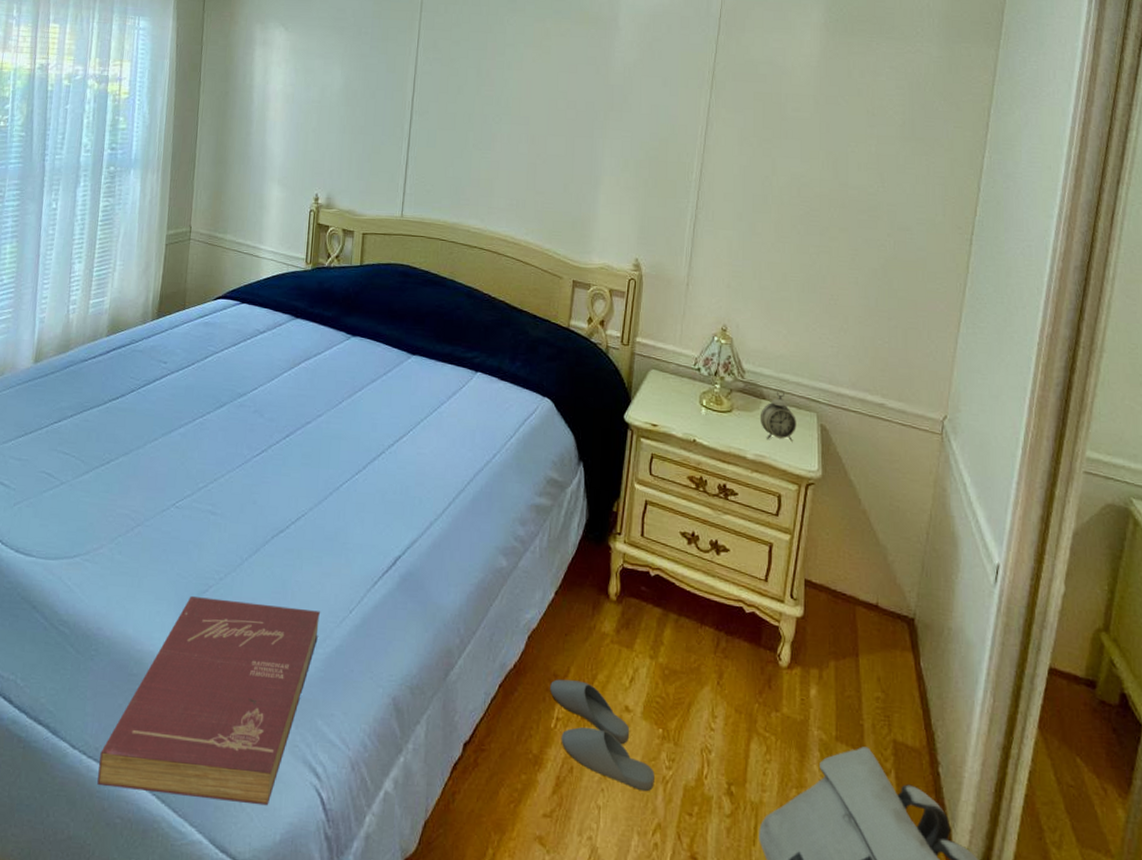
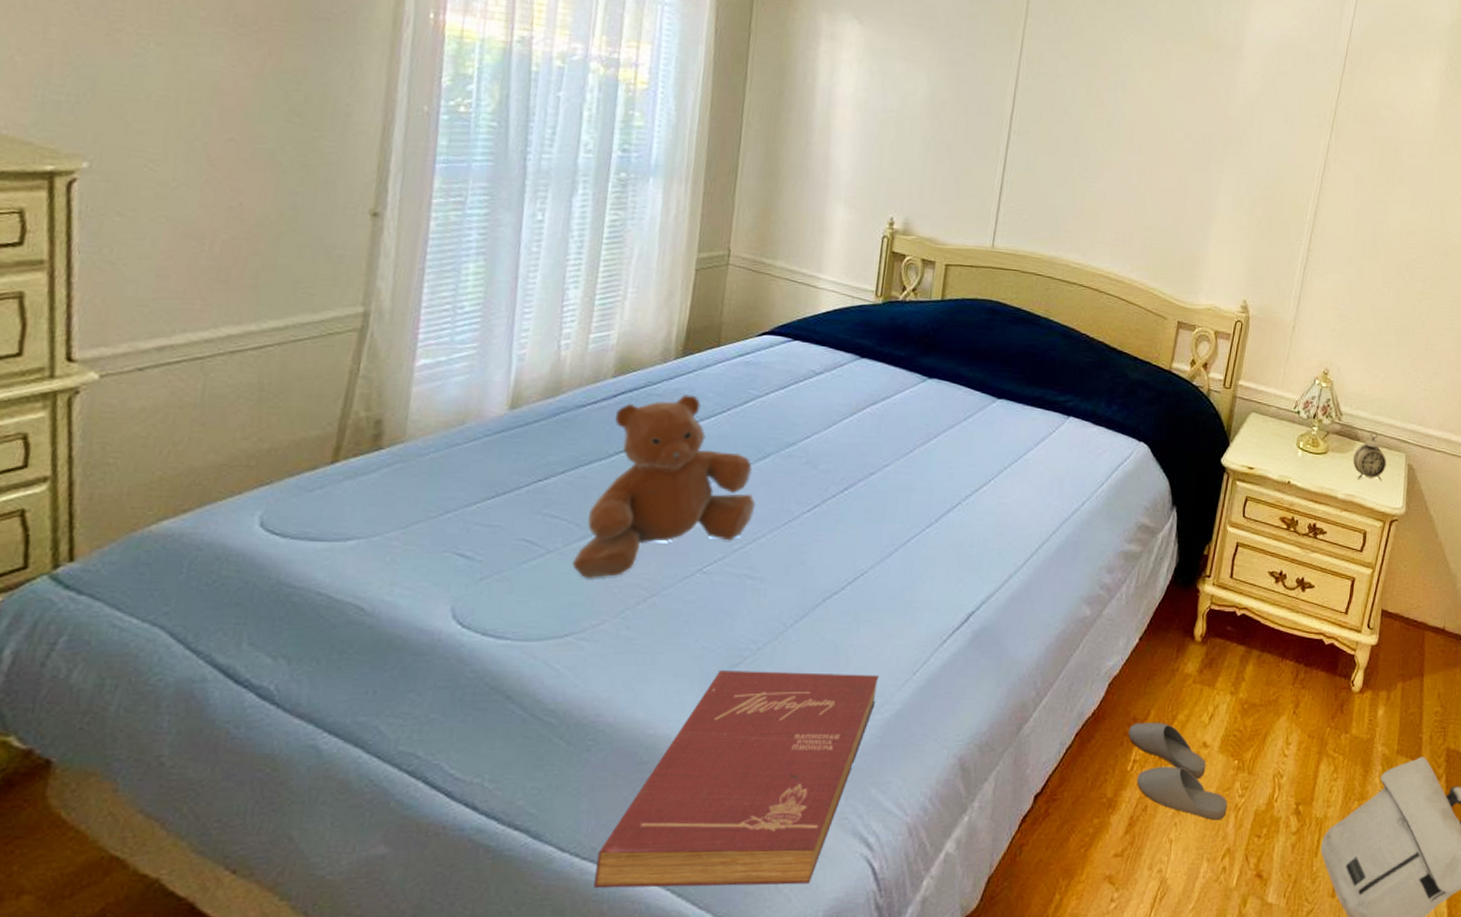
teddy bear: none [79,351,216,509] -> present [572,395,756,580]

